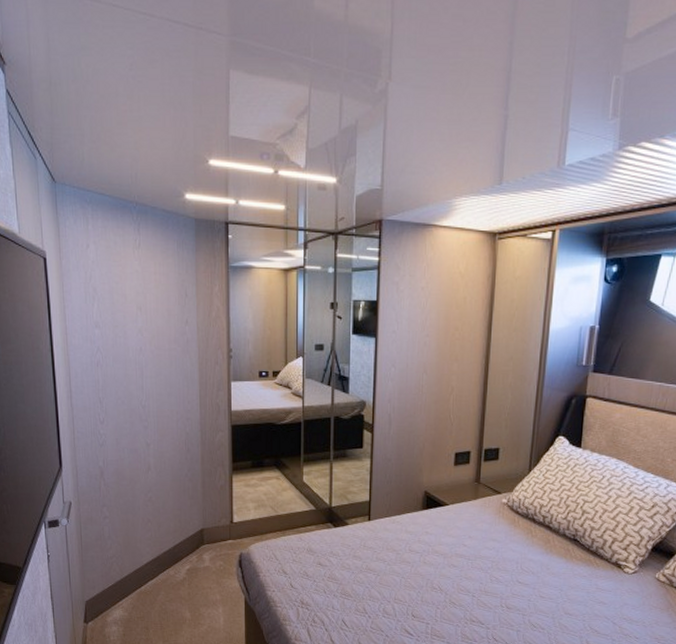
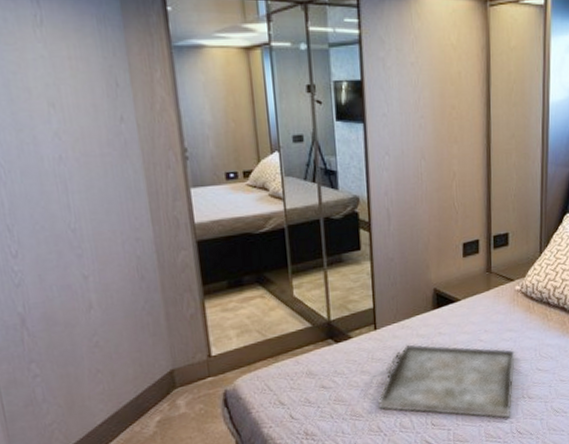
serving tray: none [365,538,497,624] -> present [377,344,515,419]

